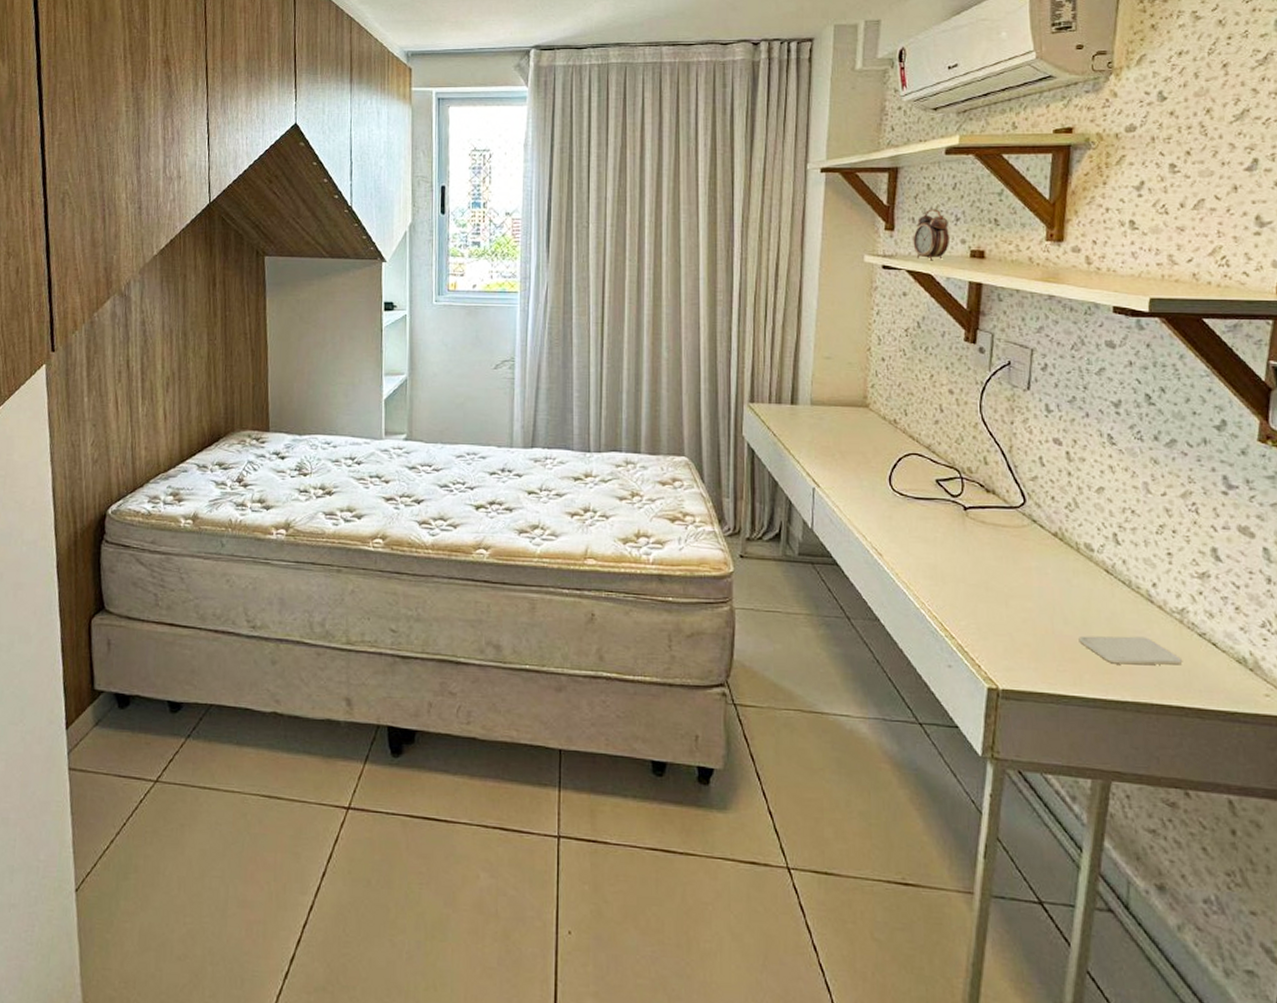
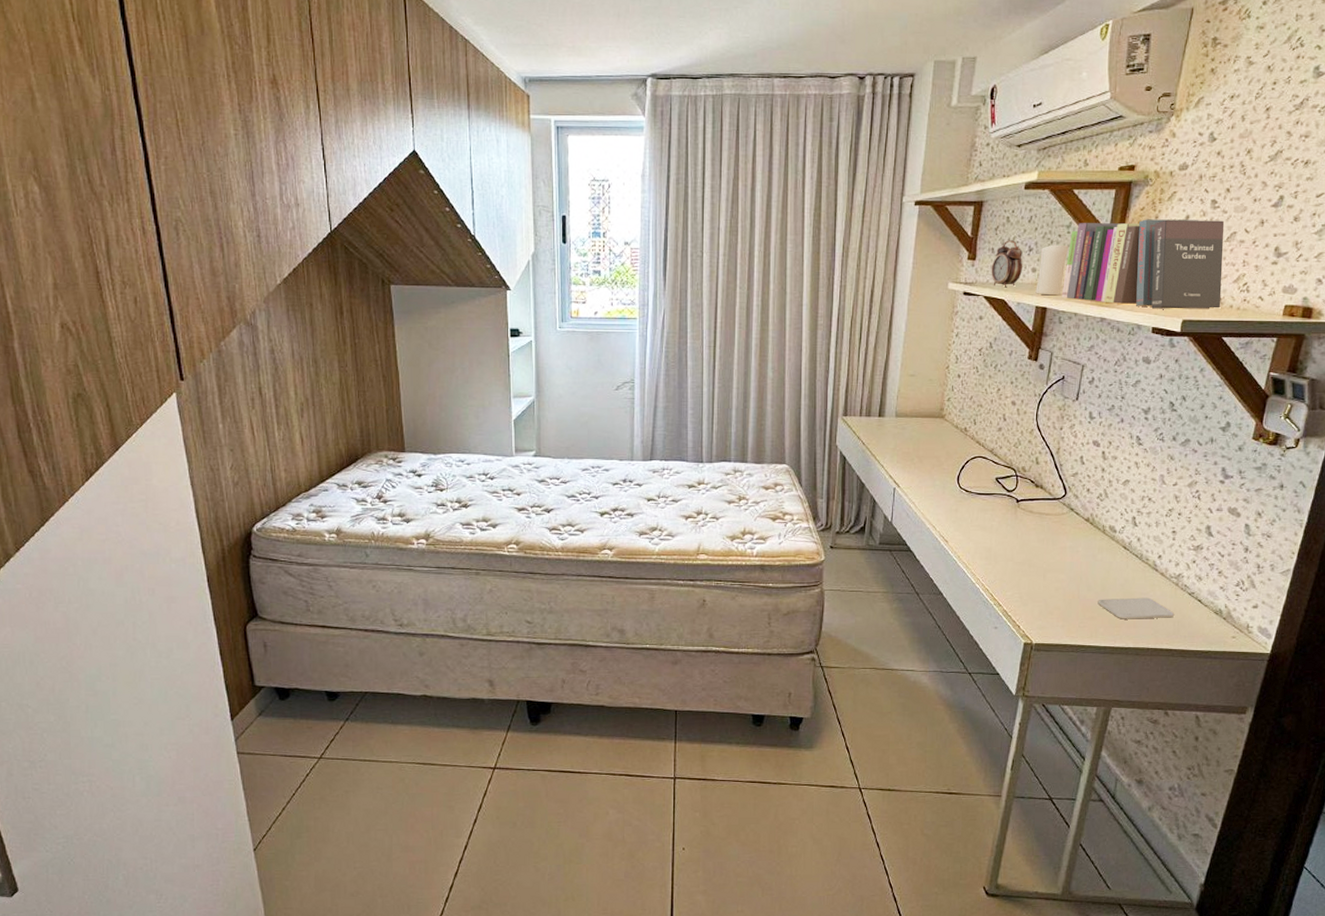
candle: none [967,212,1003,270] -> present [1035,243,1069,296]
books: none [998,185,1196,287] -> present [1061,219,1225,310]

